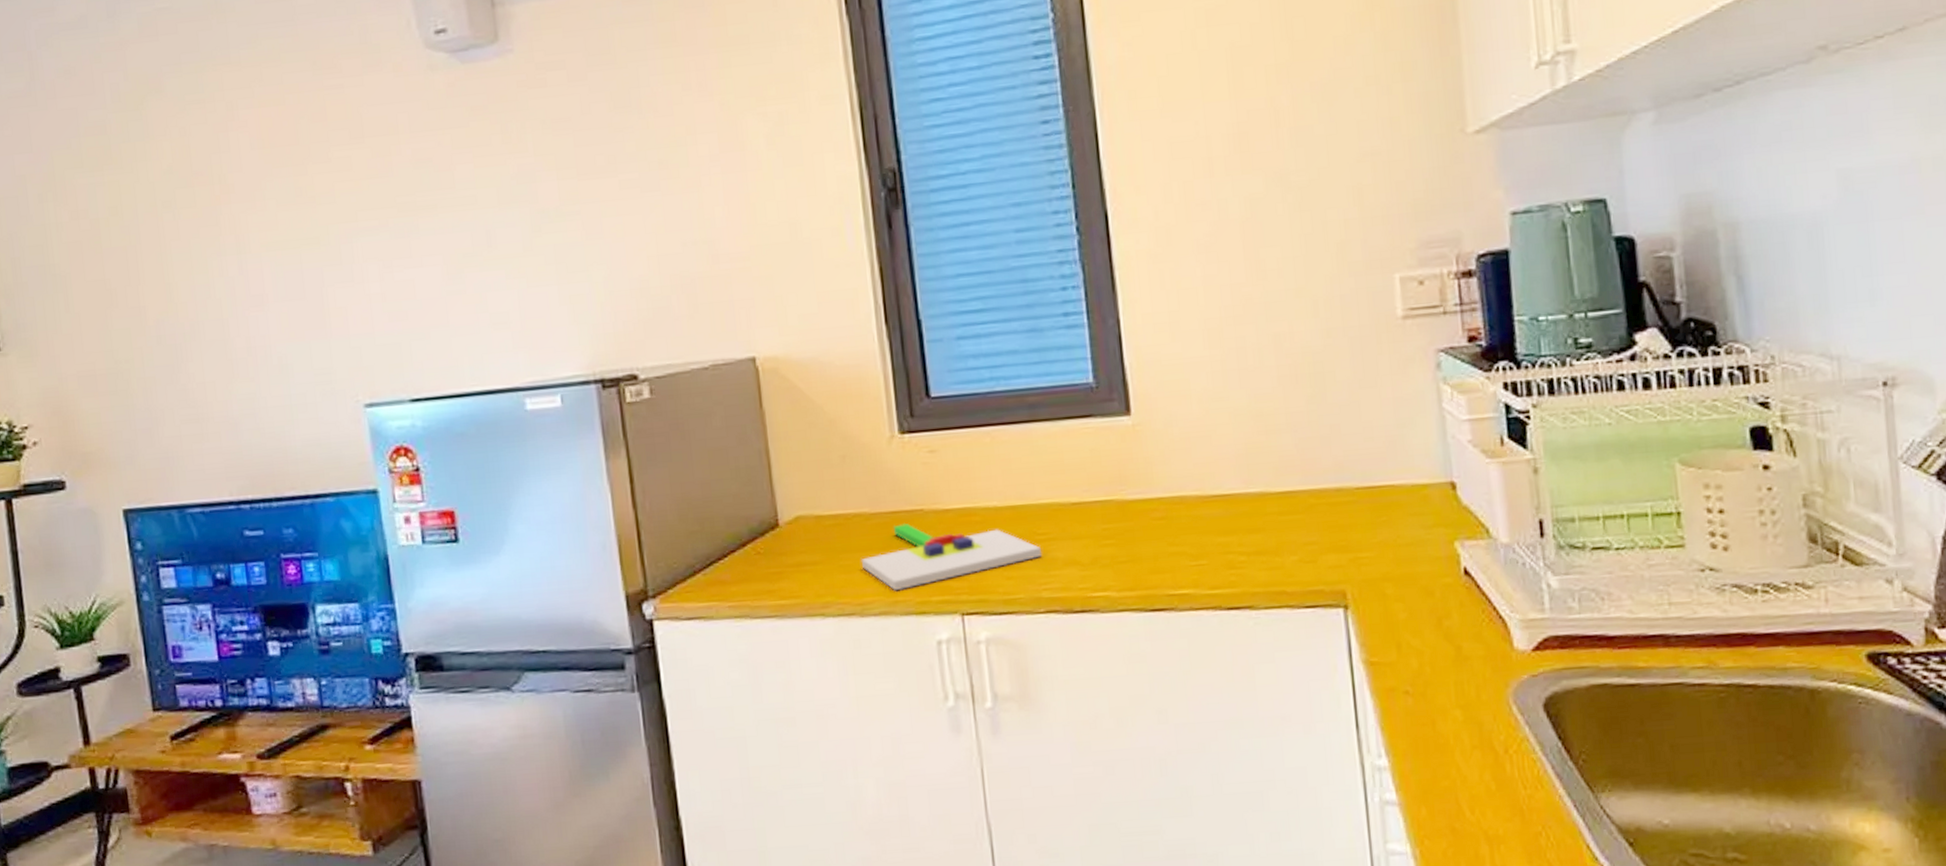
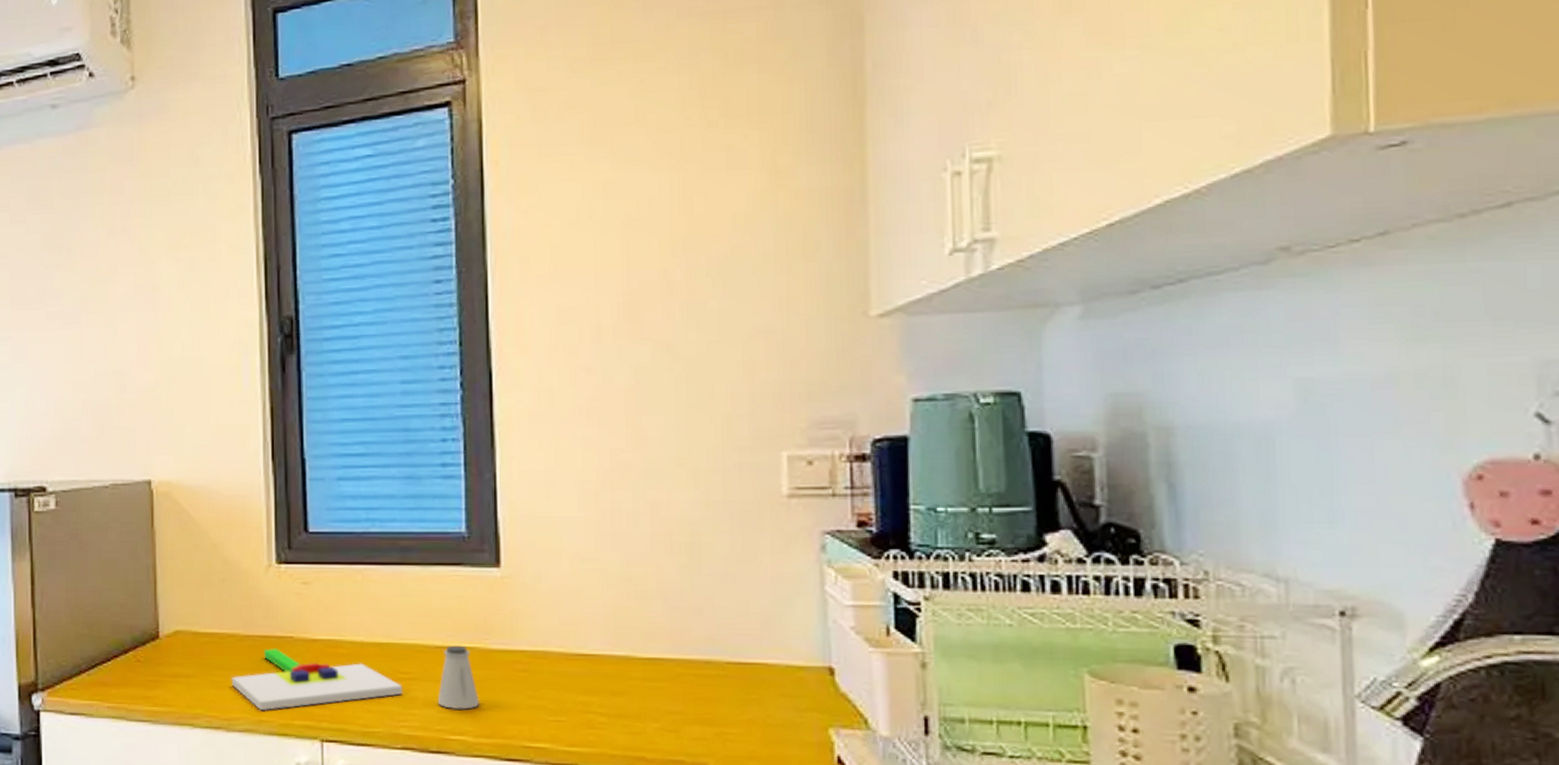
saltshaker: none [1077,499,1121,566] -> present [437,645,480,710]

